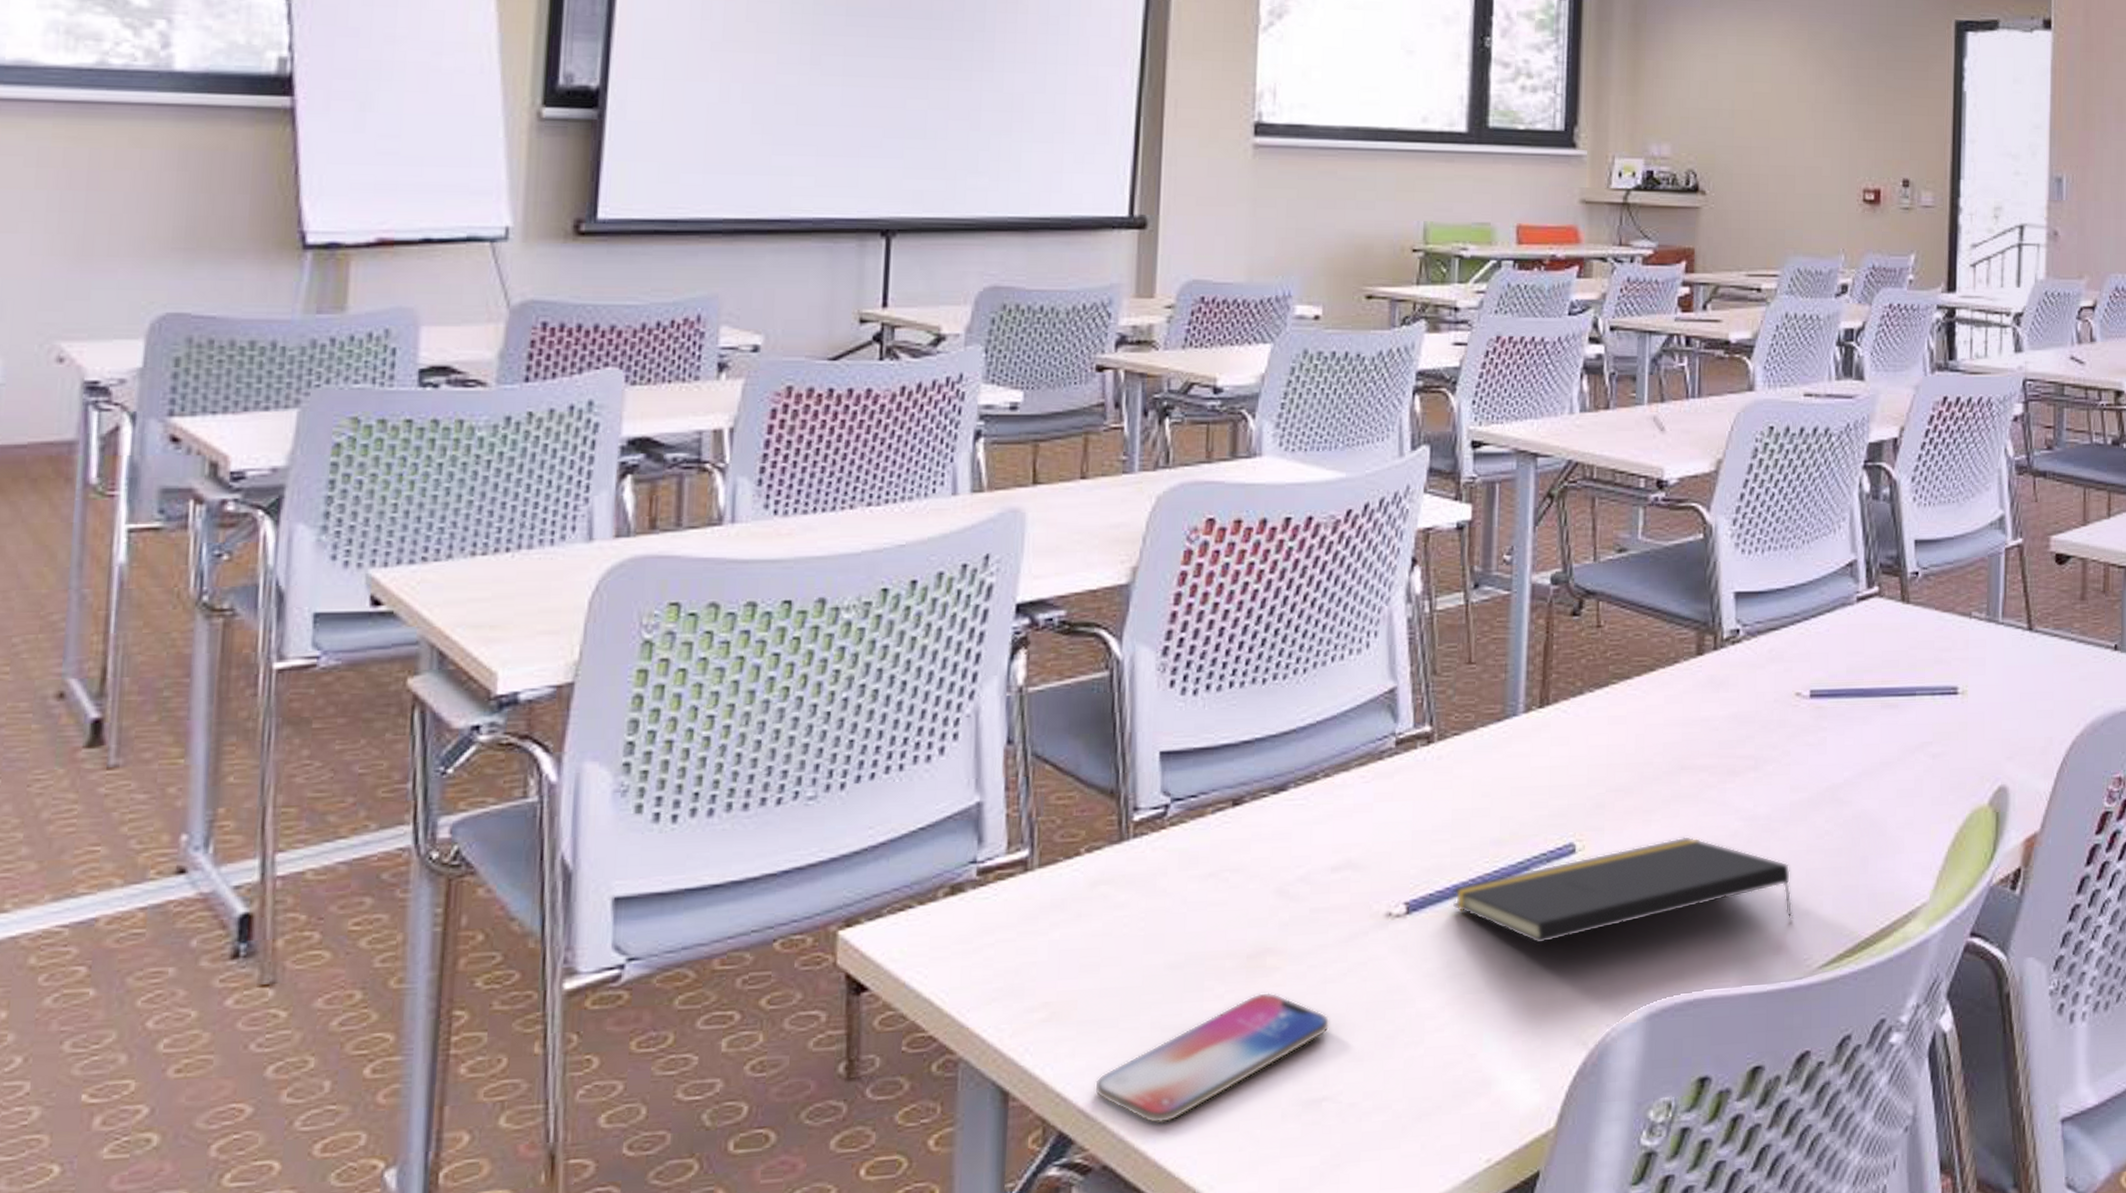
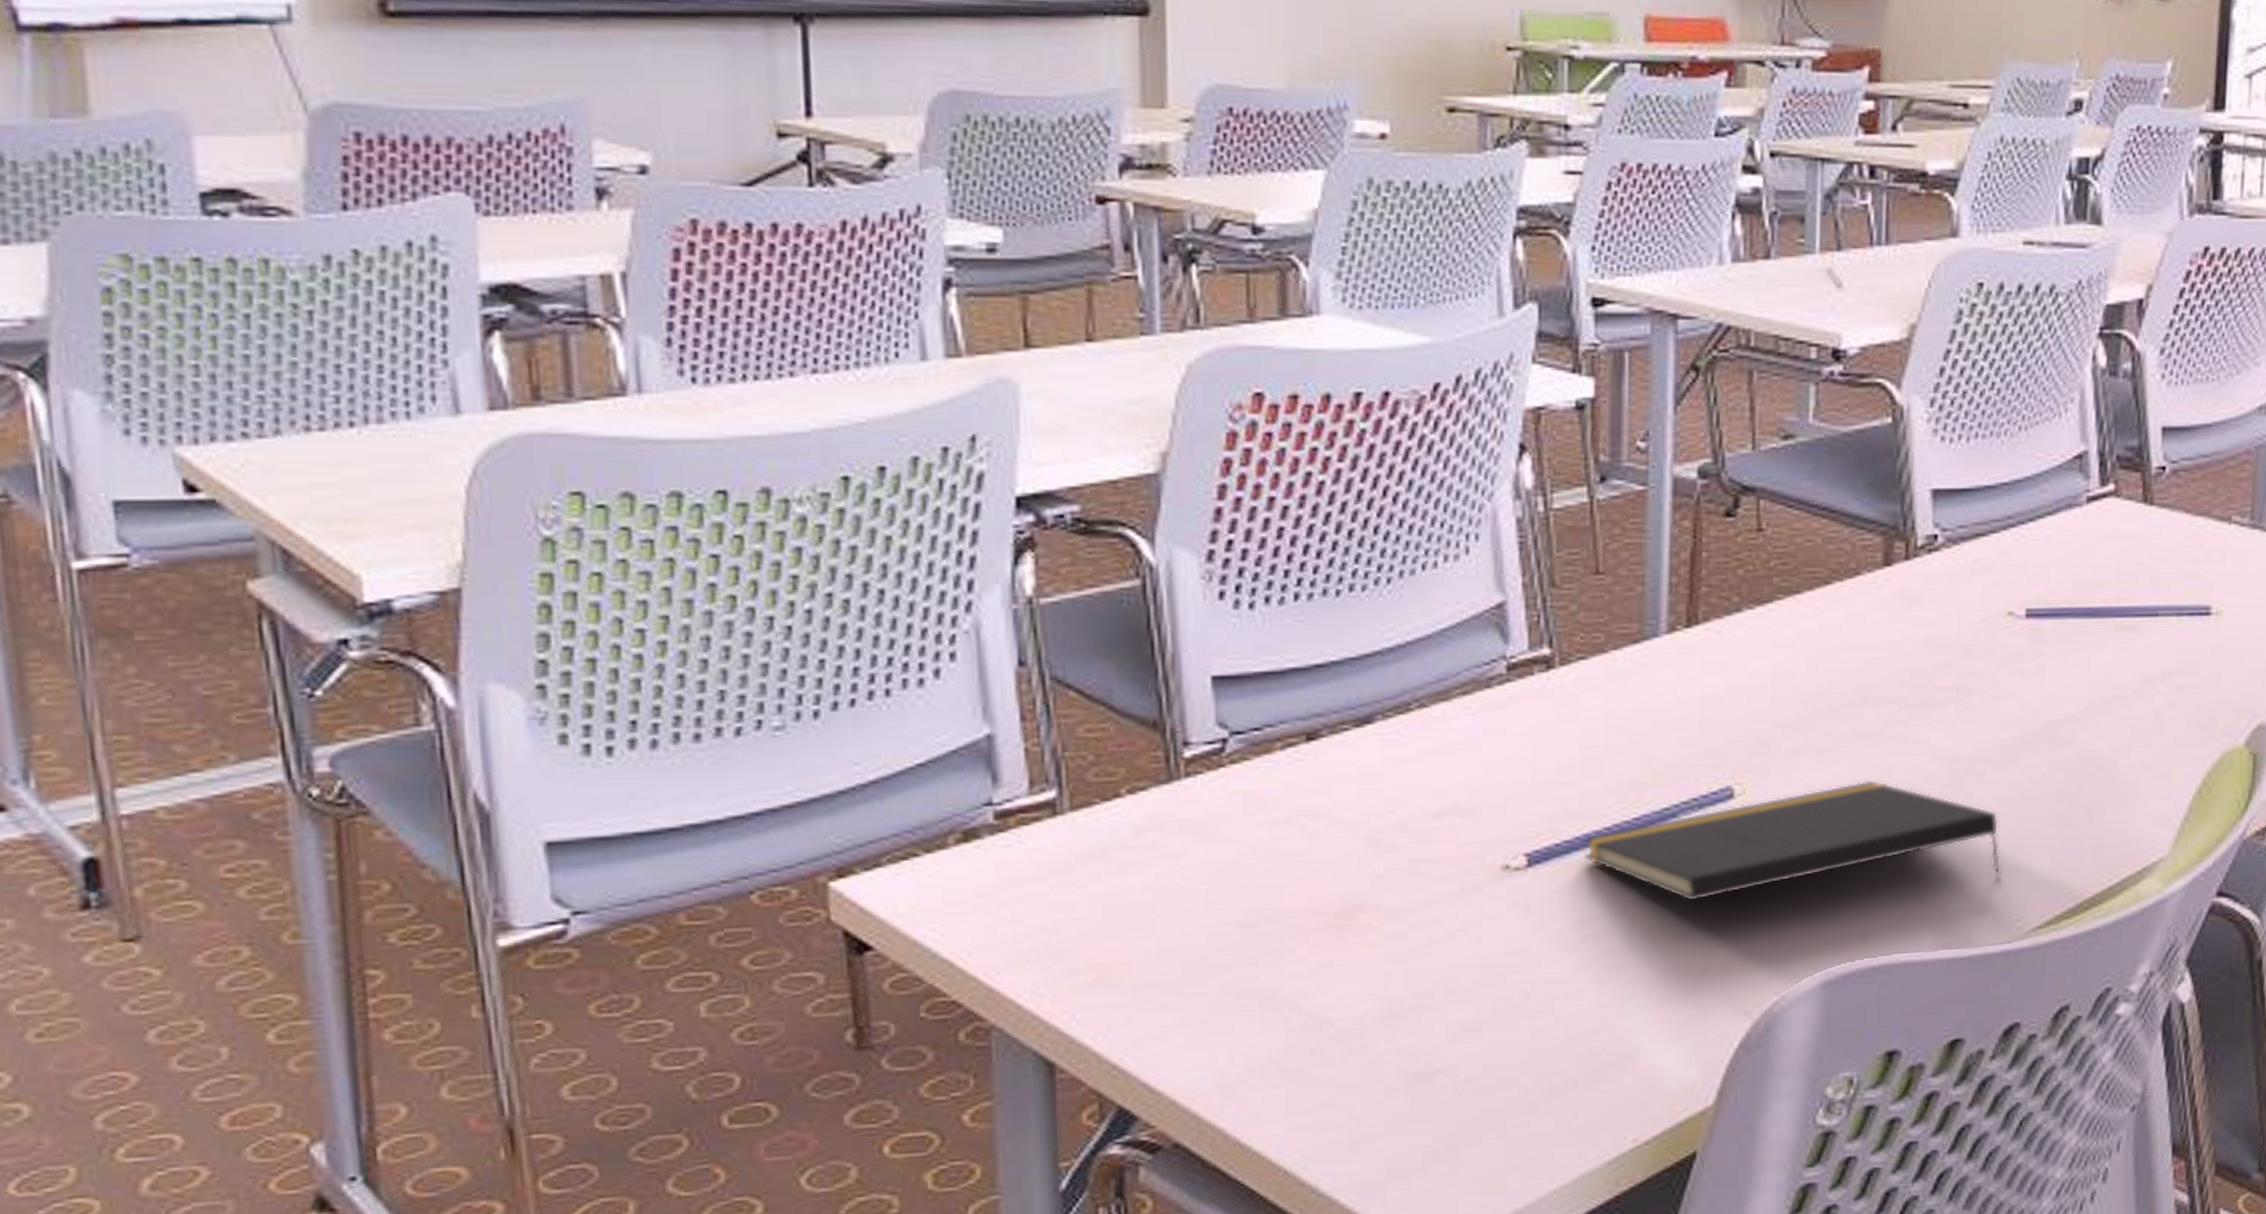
smartphone: present [1095,992,1330,1124] -> none [1158,954,1439,1099]

